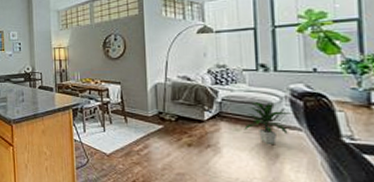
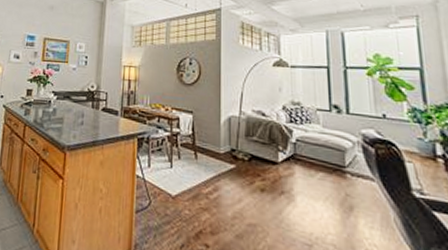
indoor plant: present [244,101,293,144] -> none [318,144,365,195]

